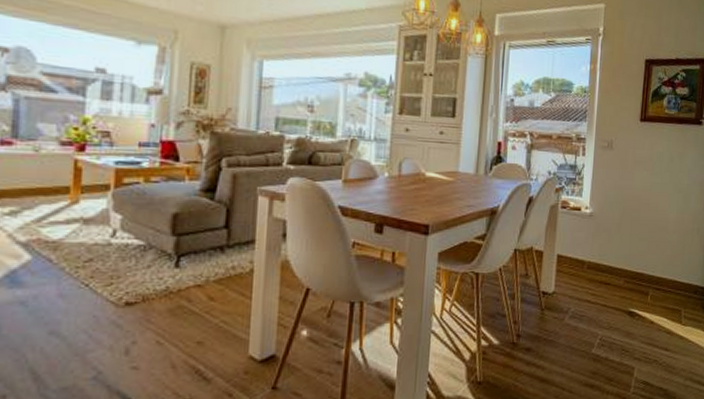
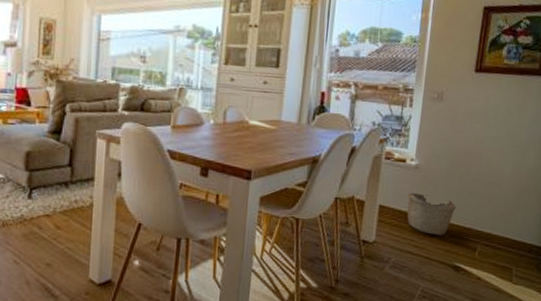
basket: none [583,240,629,282] -> present [407,192,456,235]

